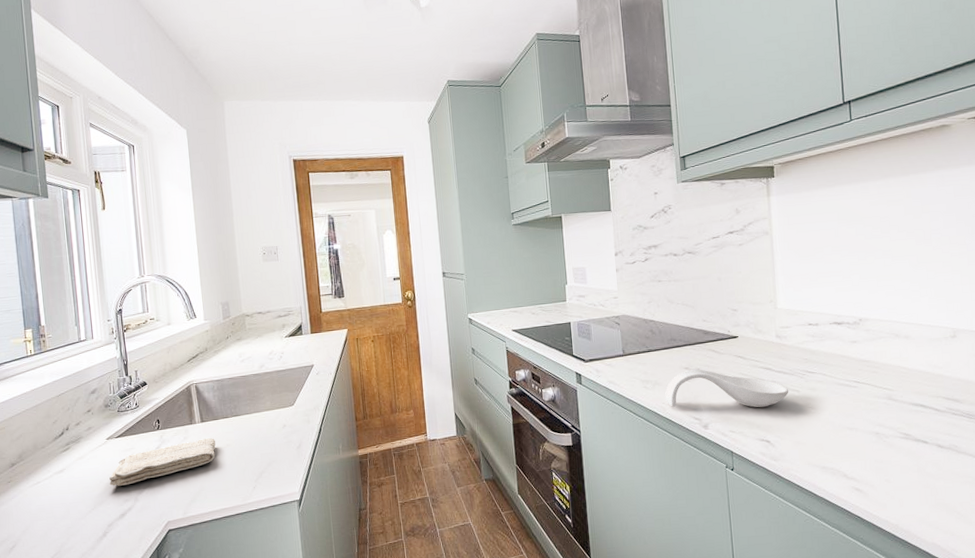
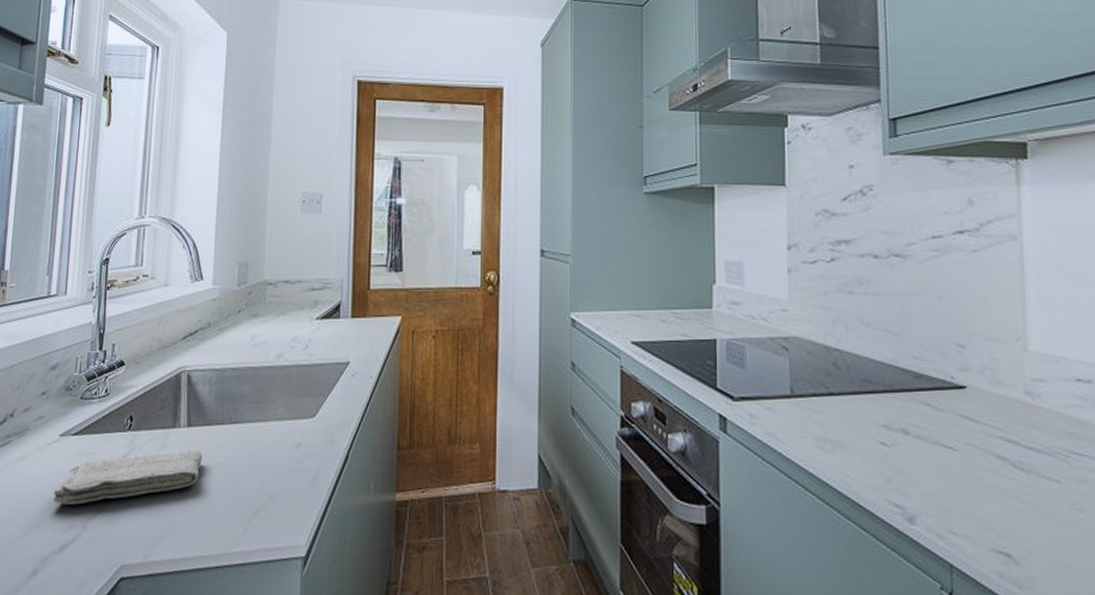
spoon rest: present [665,369,789,408] -> none [851,430,1044,501]

